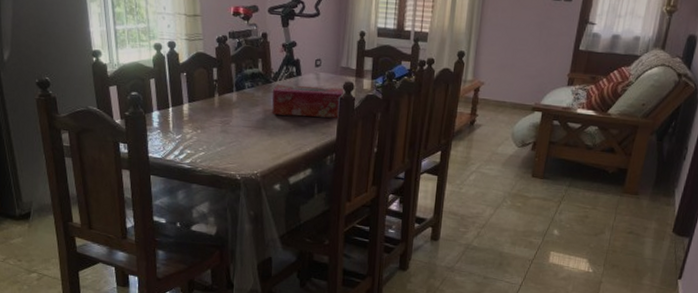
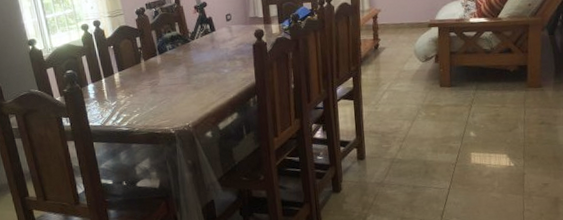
tissue box: present [272,84,344,118] -> none [191,36,257,70]

